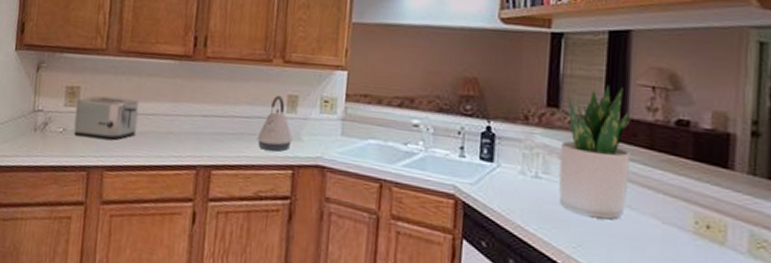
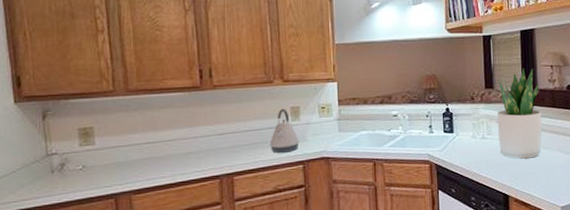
toaster: present [73,96,139,141] -> none [92,131,158,171]

